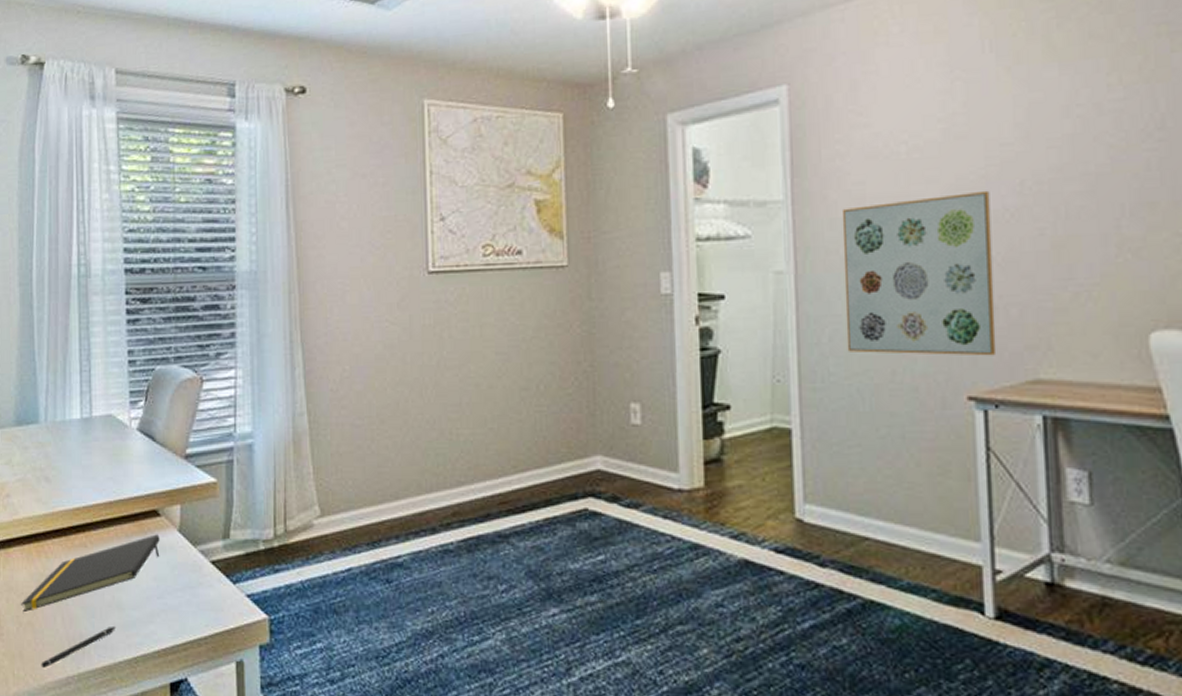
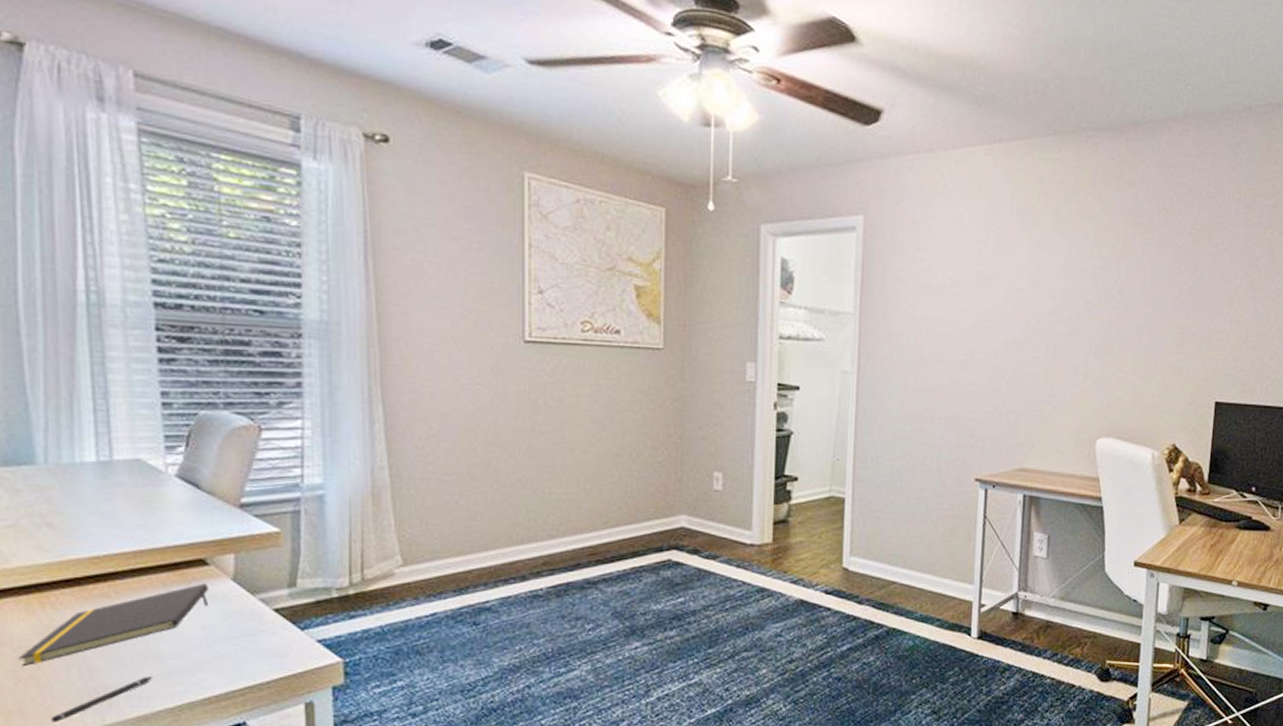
wall art: present [841,190,997,356] -> none [892,323,1005,449]

